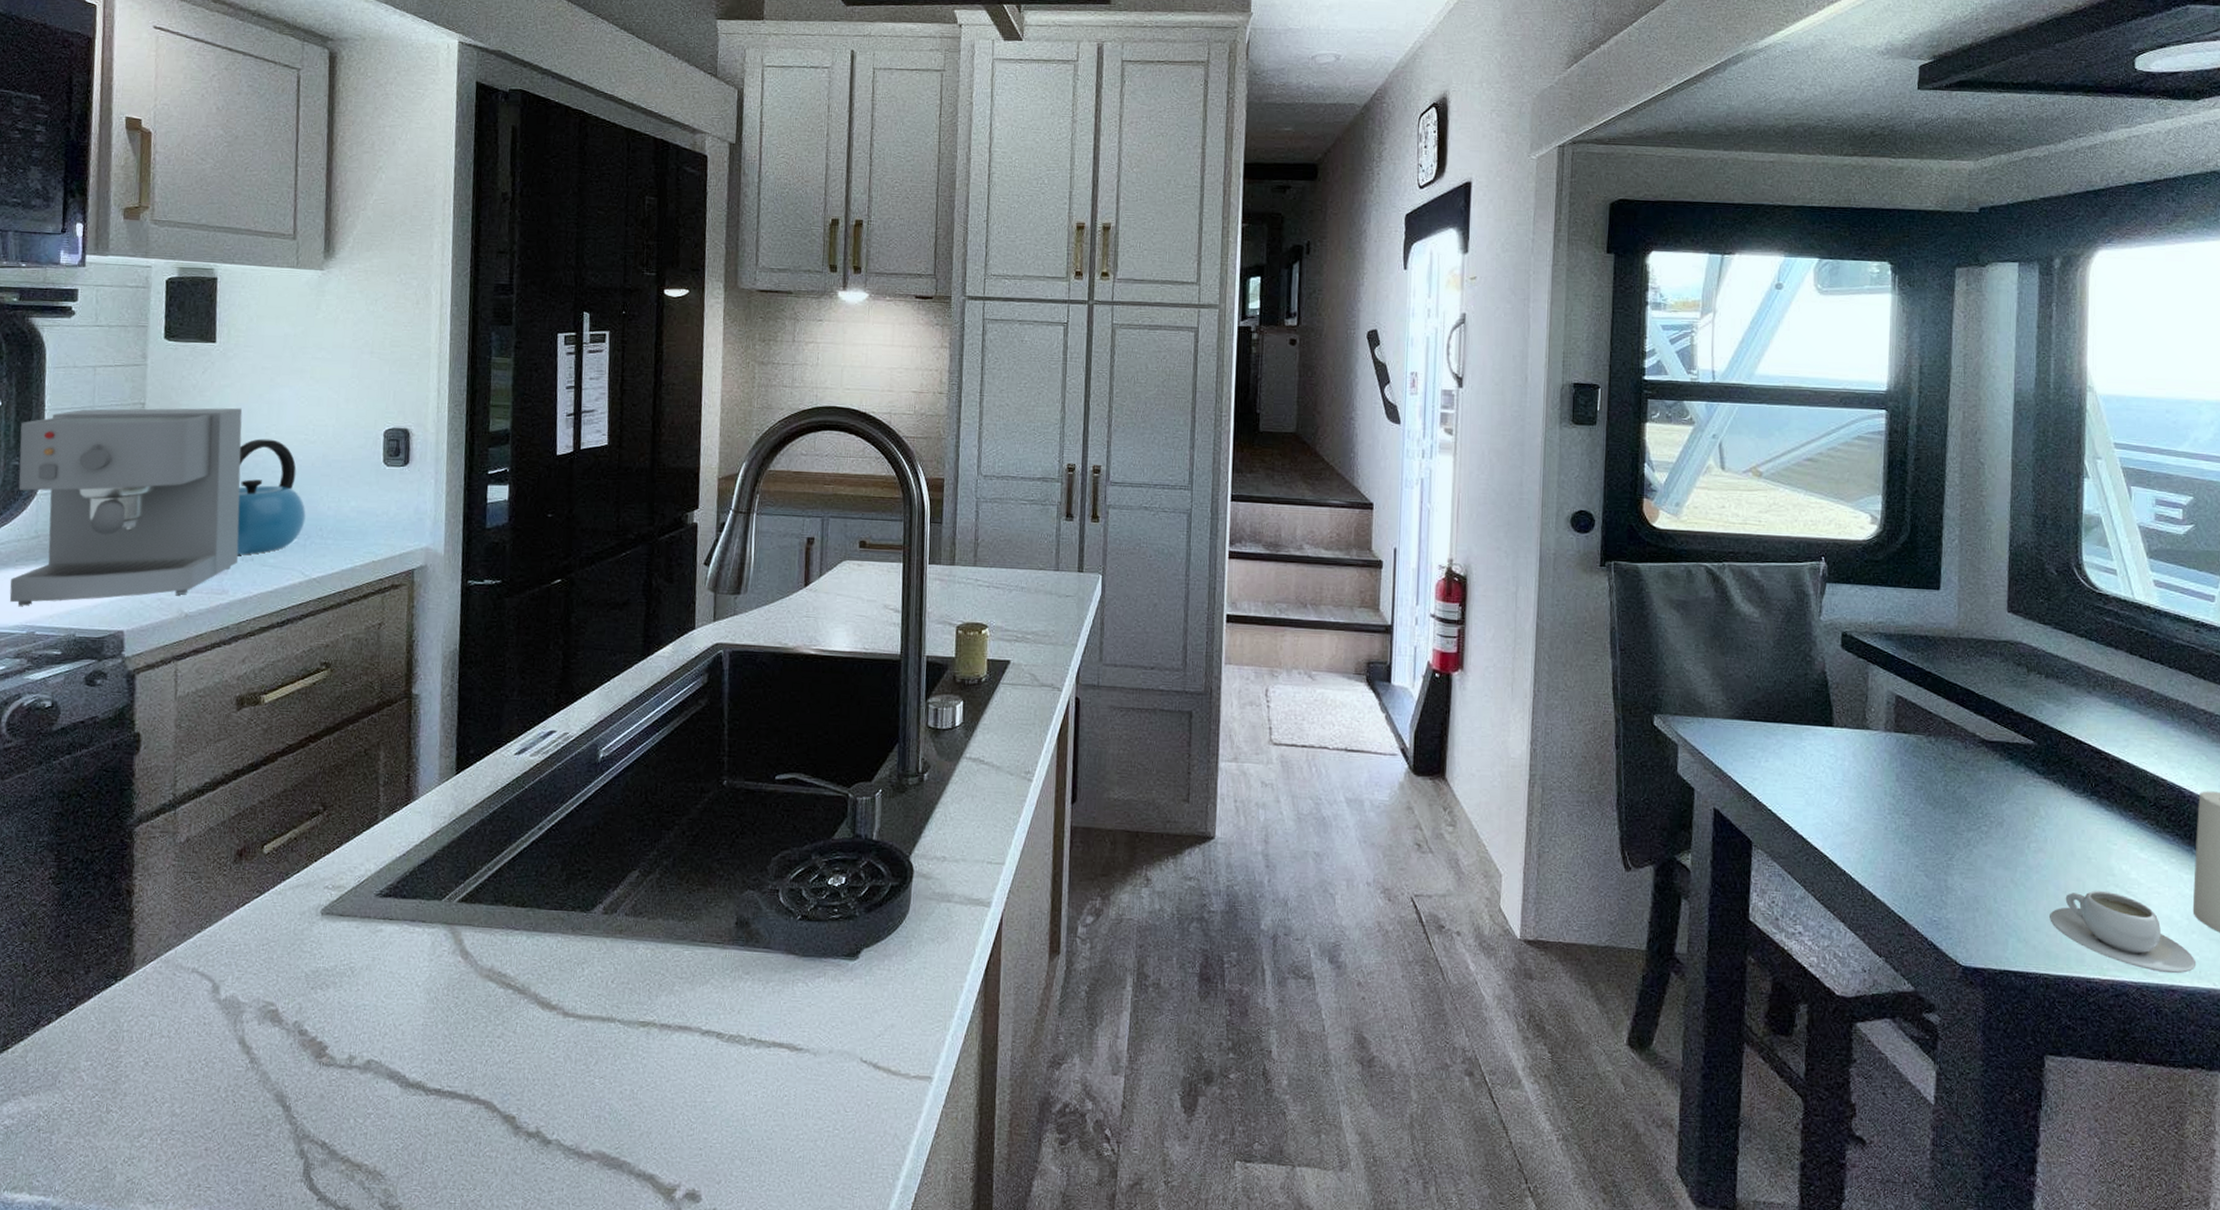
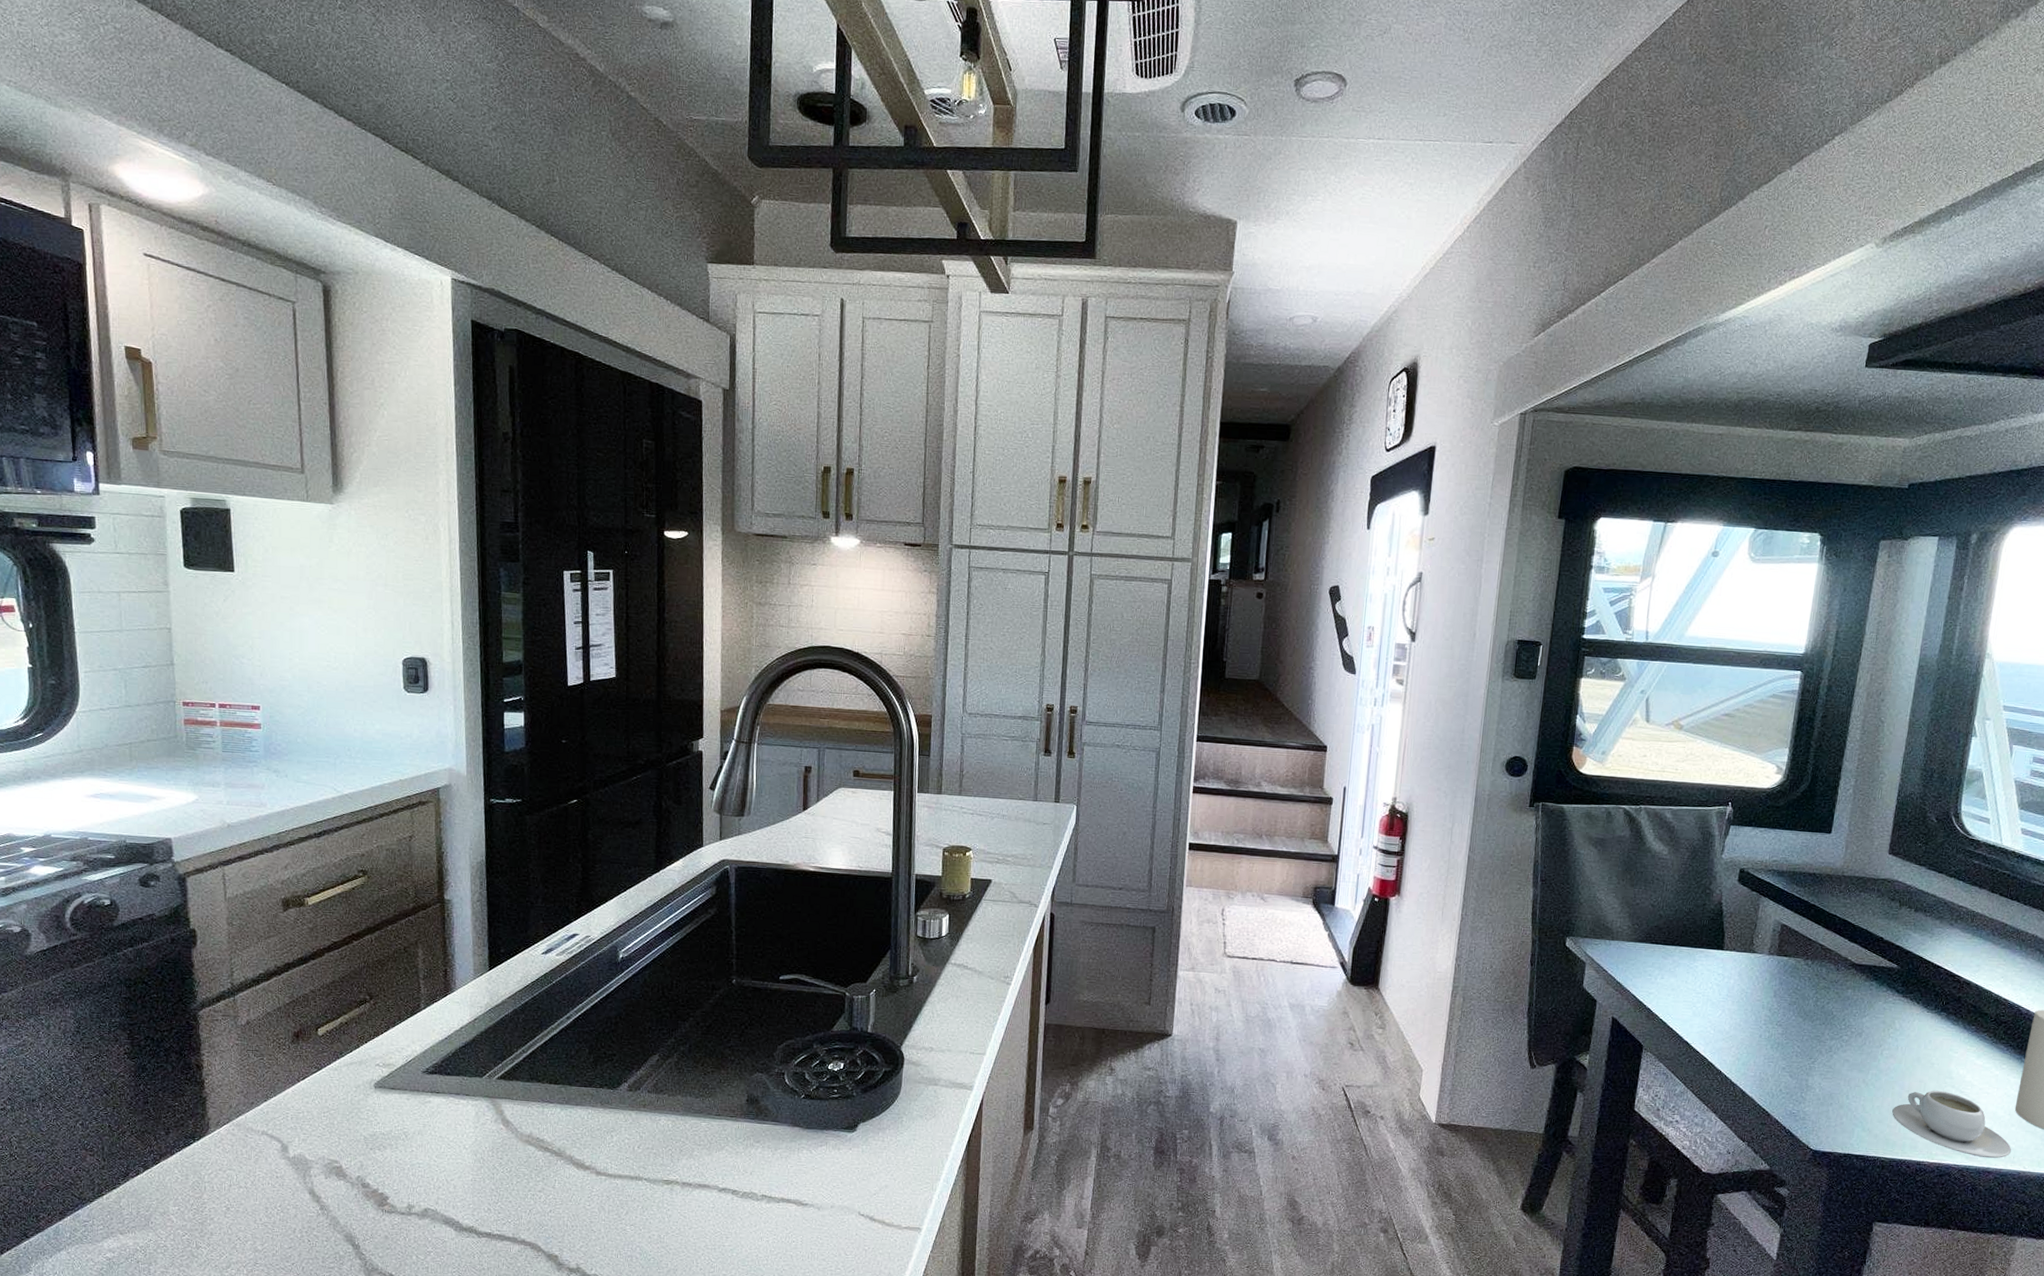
coffee maker: present [9,407,243,606] -> none [52,632,273,814]
kettle: present [237,438,306,555] -> none [265,664,334,772]

